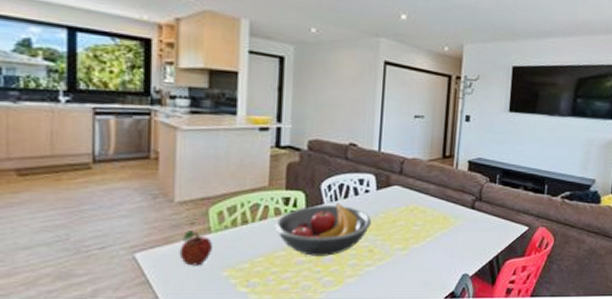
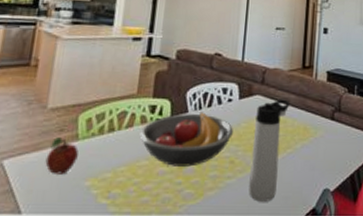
thermos bottle: none [388,189,430,287] -> present [249,99,290,202]

